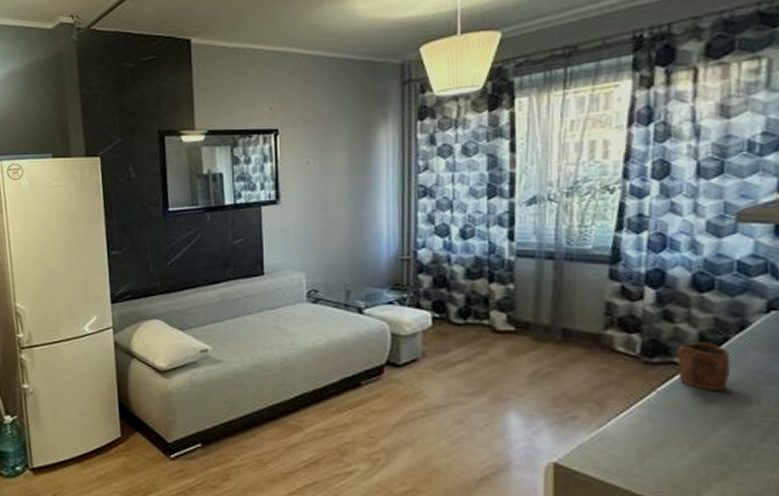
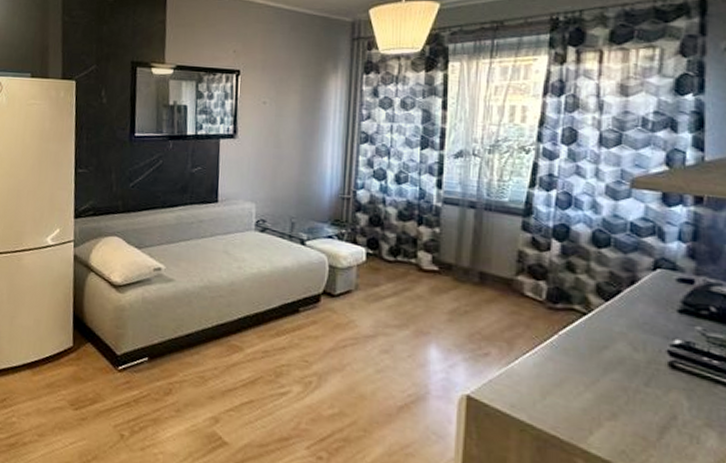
mug: present [677,342,731,391] -> none [577,292,622,338]

